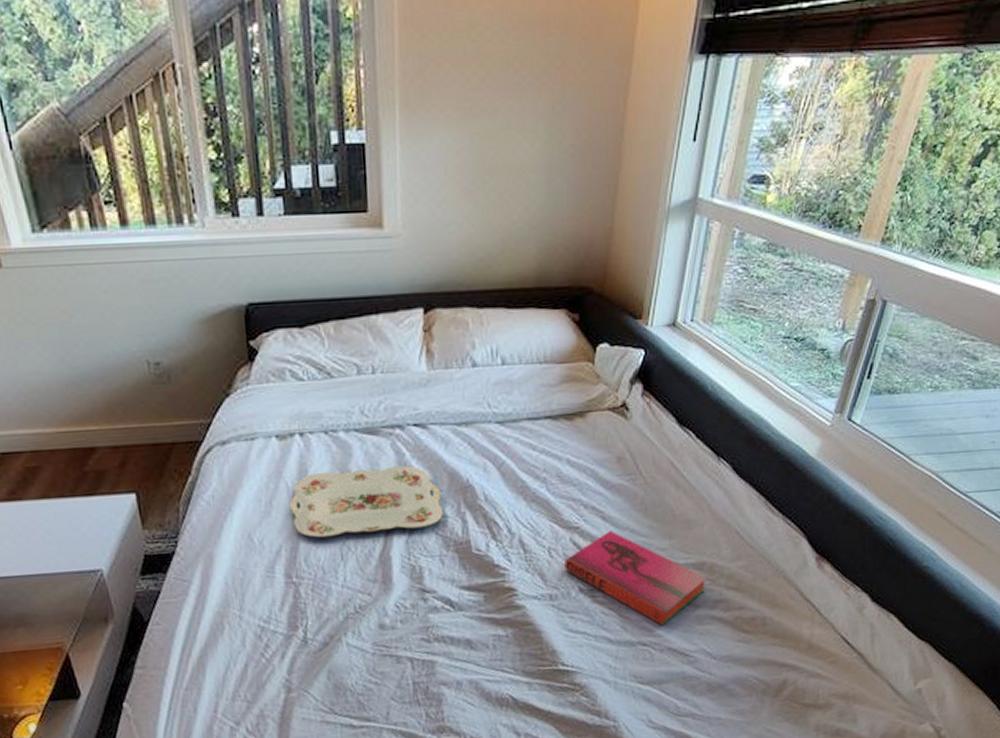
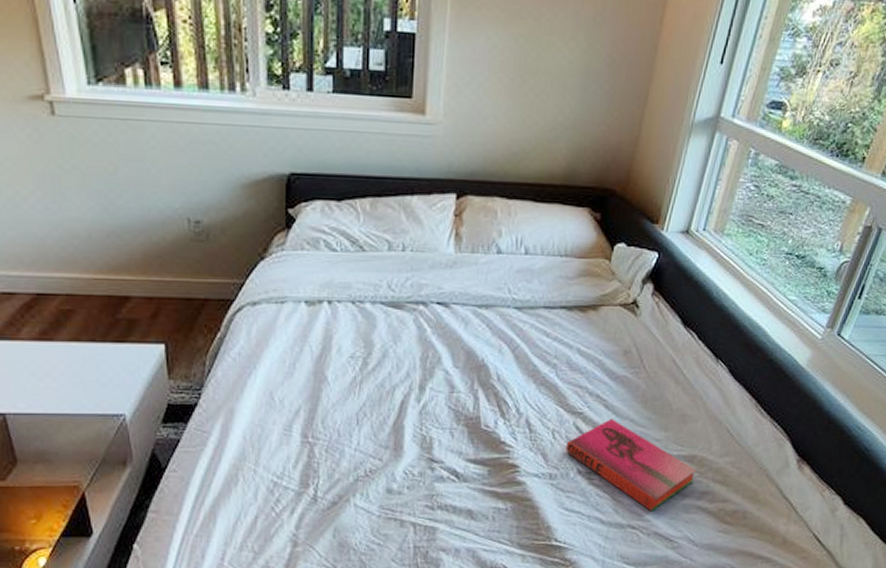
serving tray: present [289,465,444,538] -> none [312,339,458,402]

